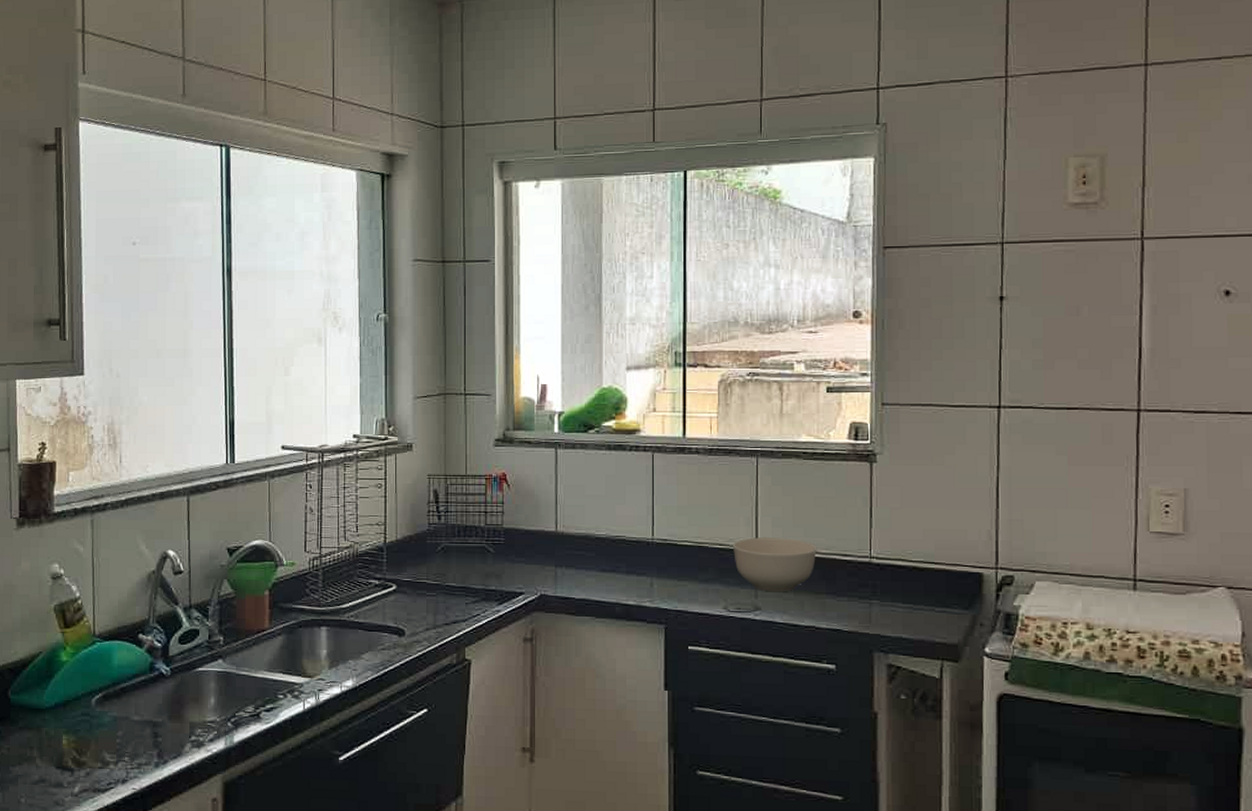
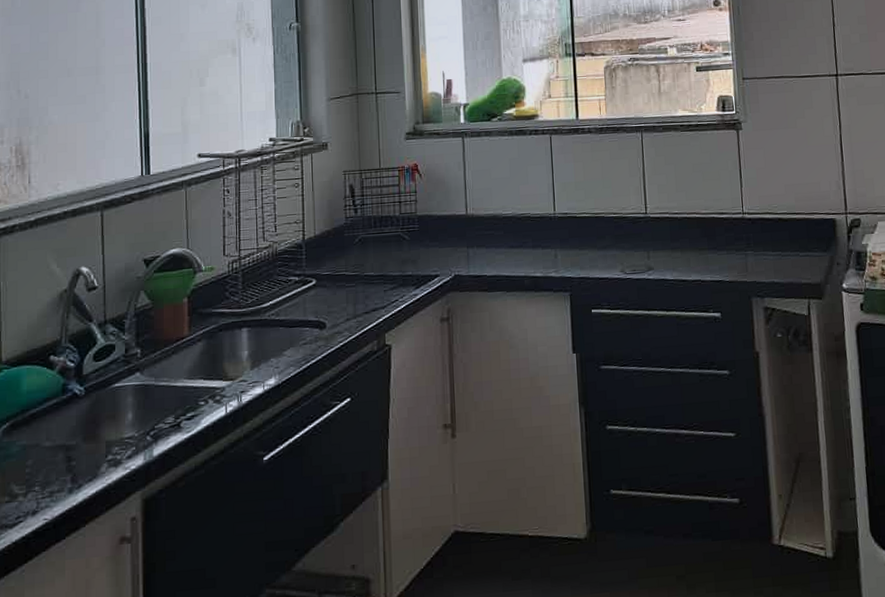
bowl: present [732,537,817,592] -> none [625,202,698,253]

